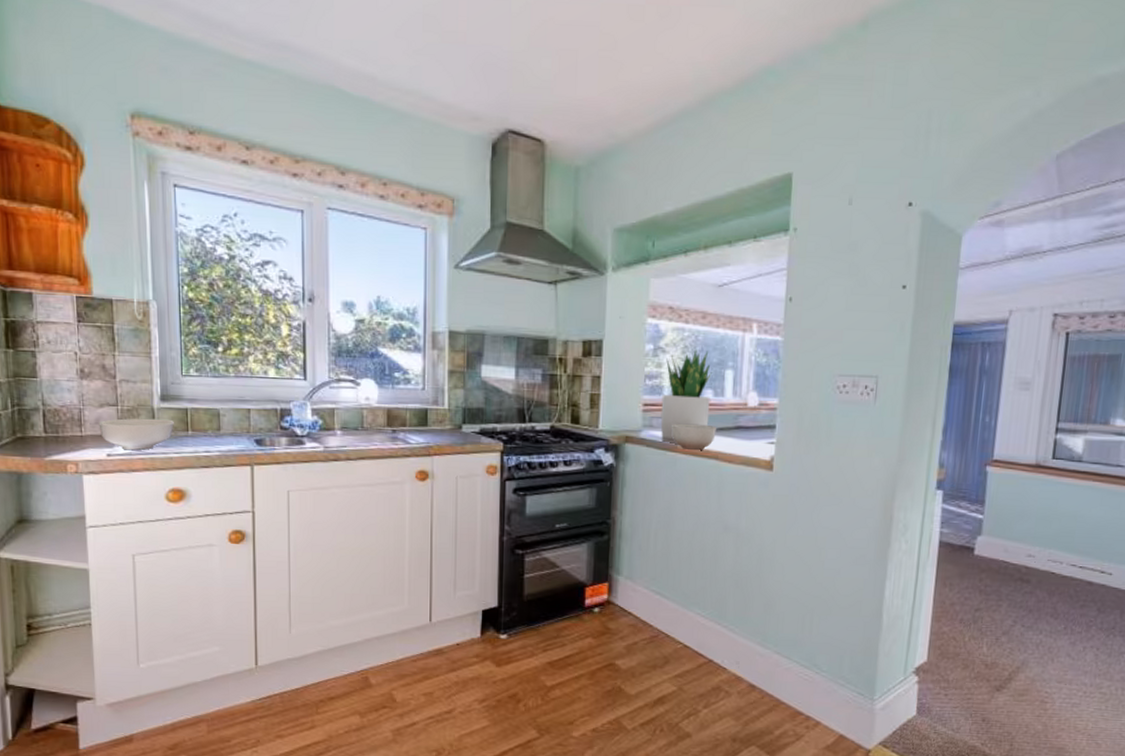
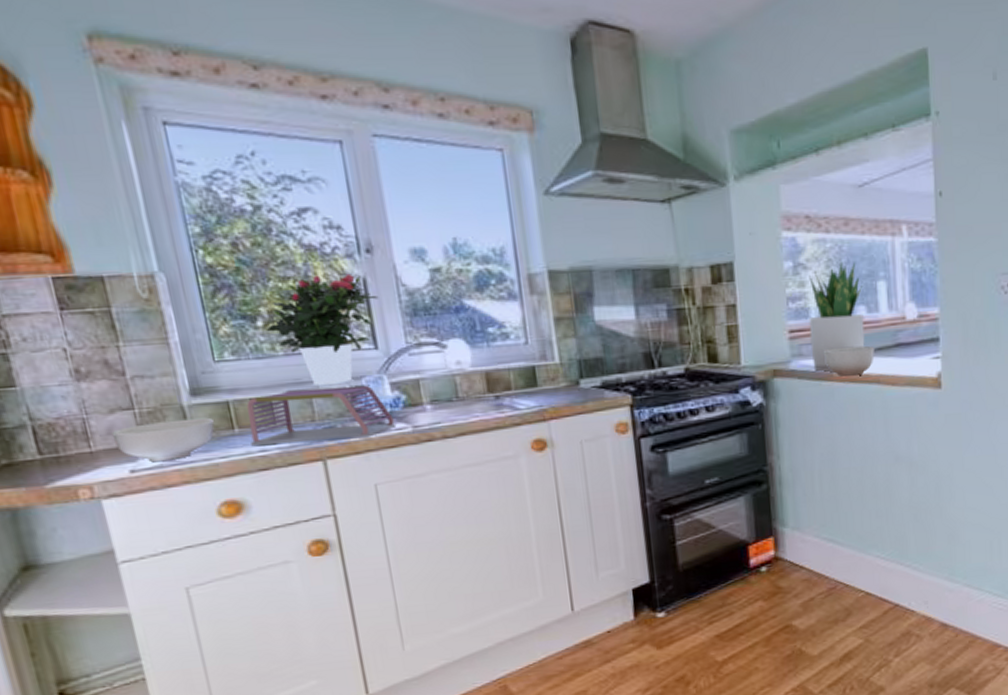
dish rack: none [199,405,312,452] -> present [246,385,397,447]
potted flower: none [224,315,313,405] -> present [265,273,379,385]

